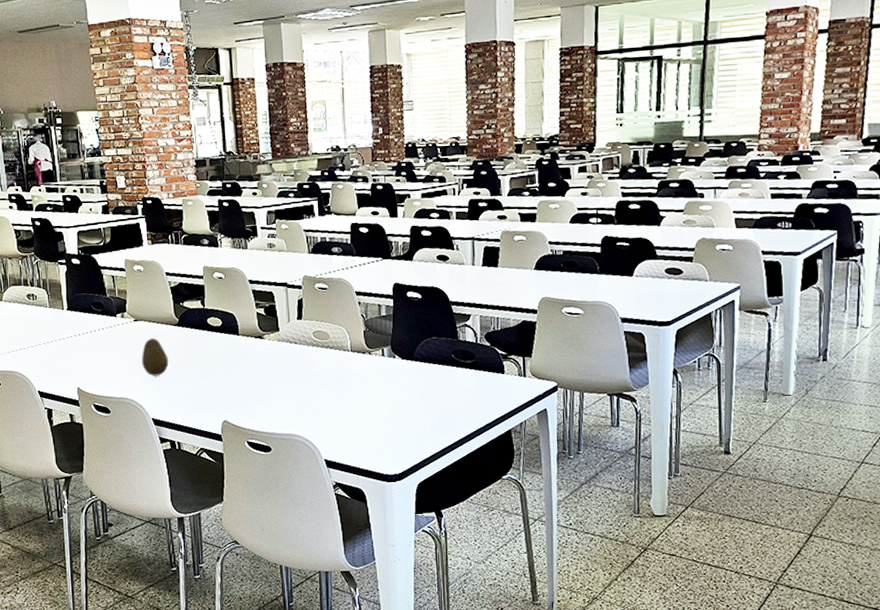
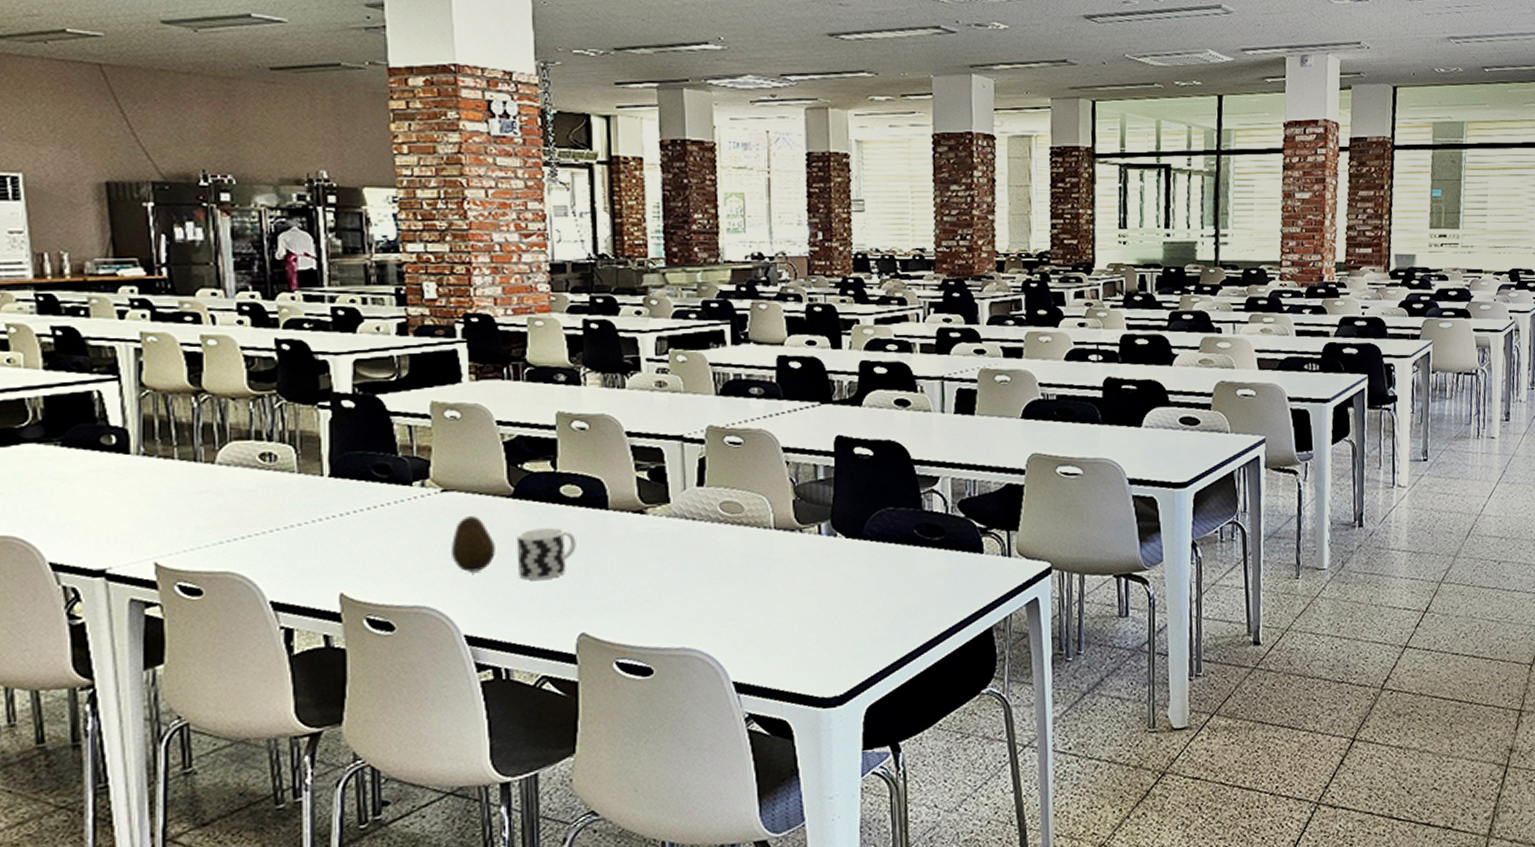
cup: none [181,347,219,383] -> present [516,528,576,580]

